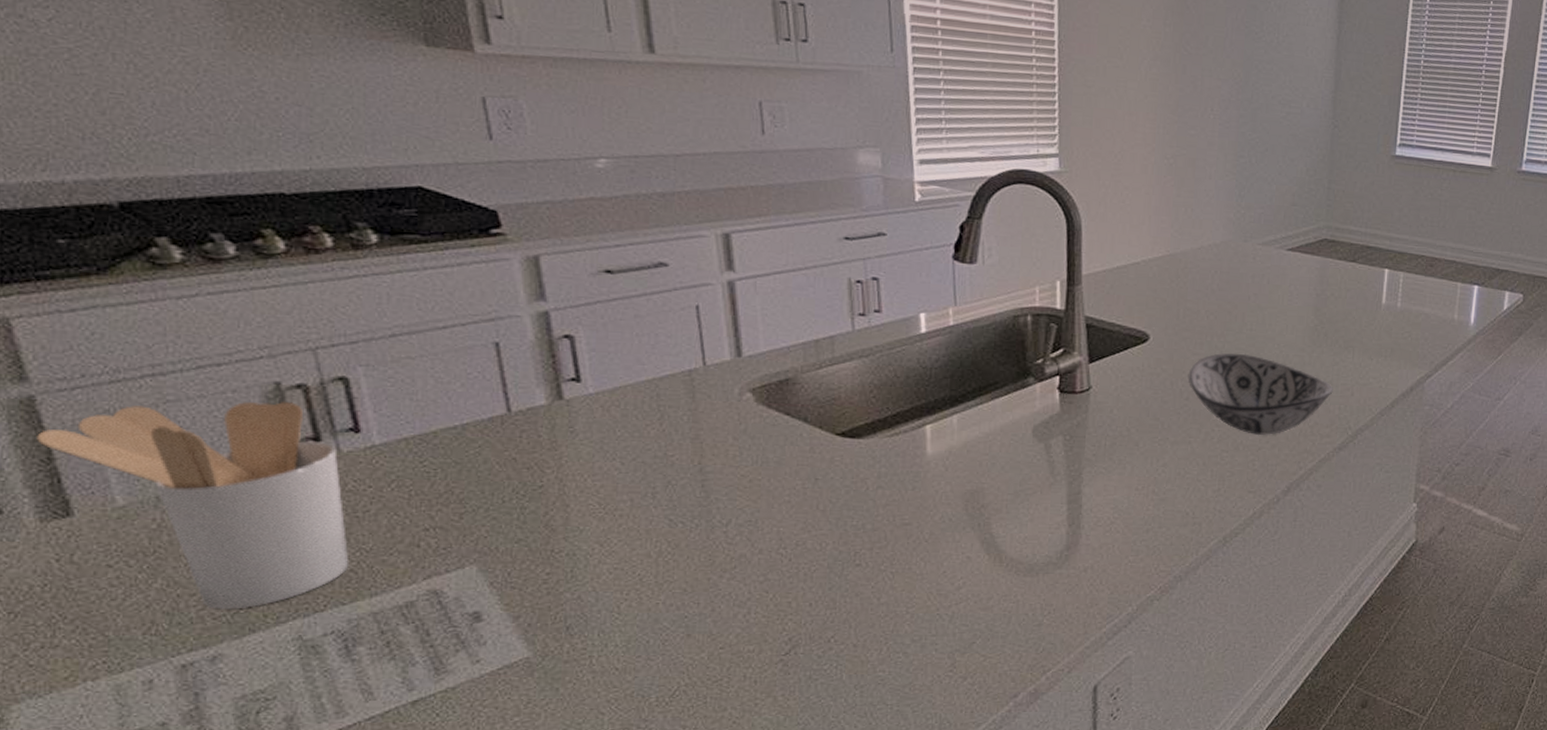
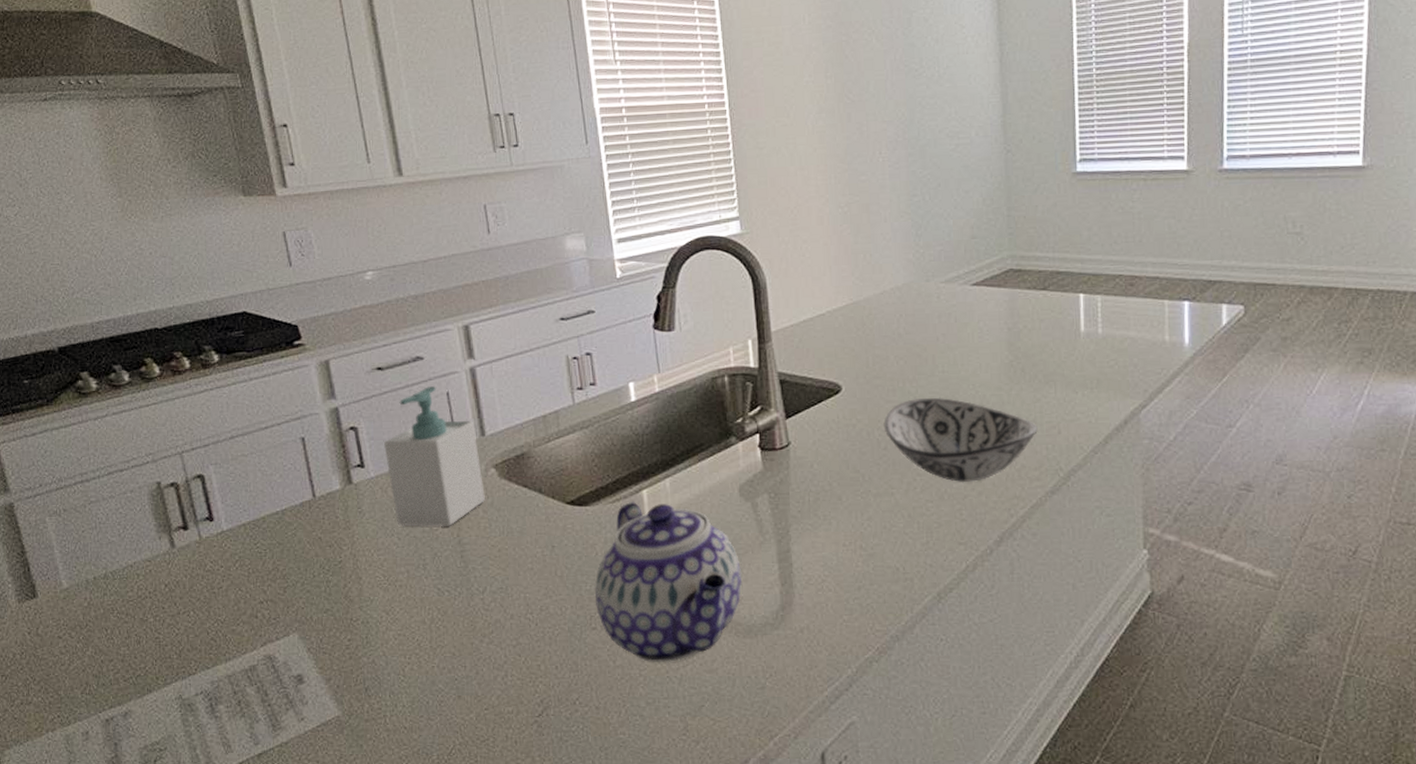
utensil holder: present [37,401,350,610] -> none [15,497,211,673]
soap bottle: none [609,297,737,454] -> present [384,386,485,527]
teapot: none [862,436,1029,600] -> present [595,501,742,662]

